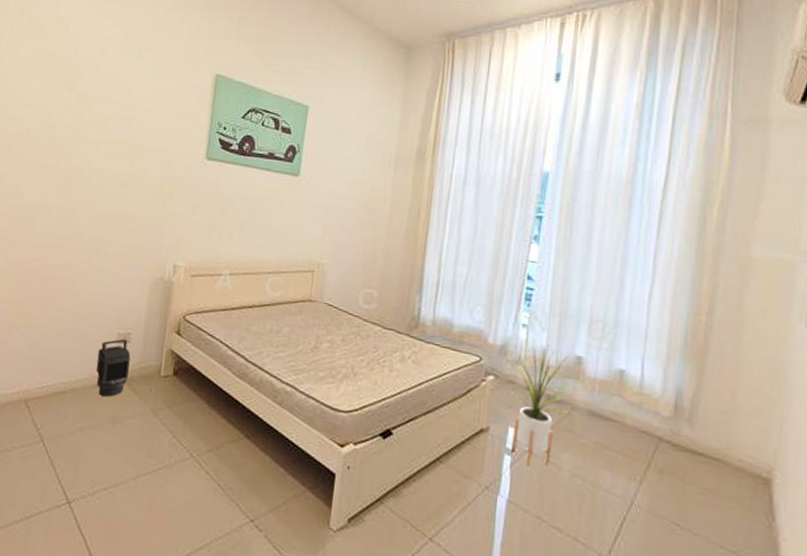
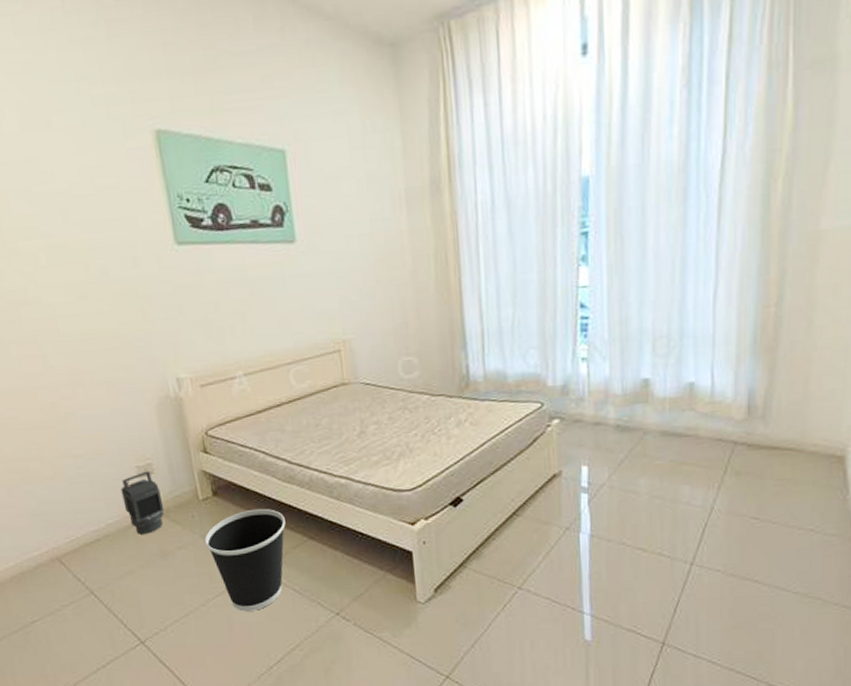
wastebasket: none [153,395,229,498] -> present [204,509,286,611]
house plant: present [509,340,571,467] -> none [577,372,643,499]

